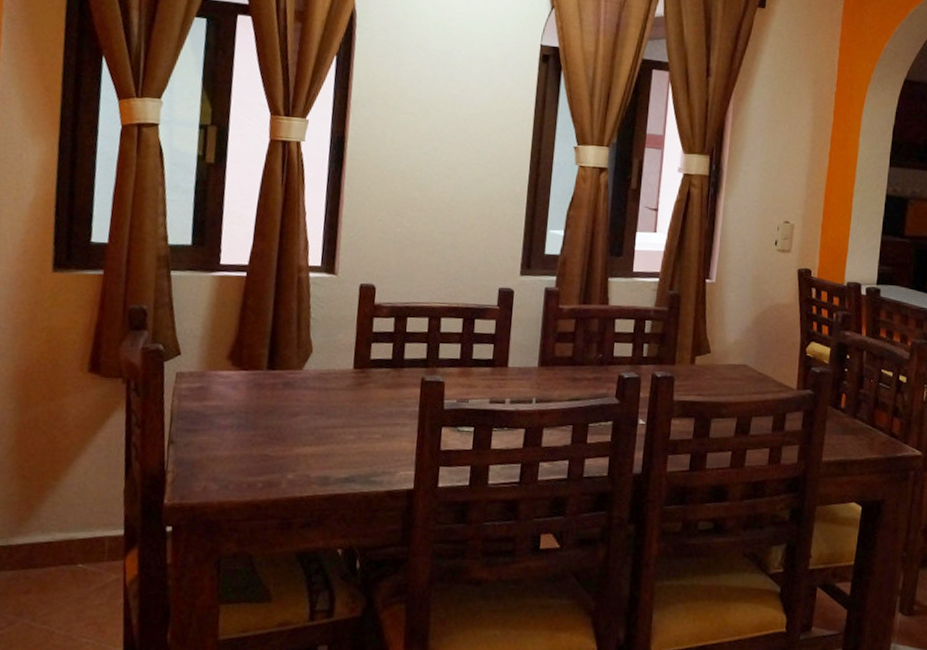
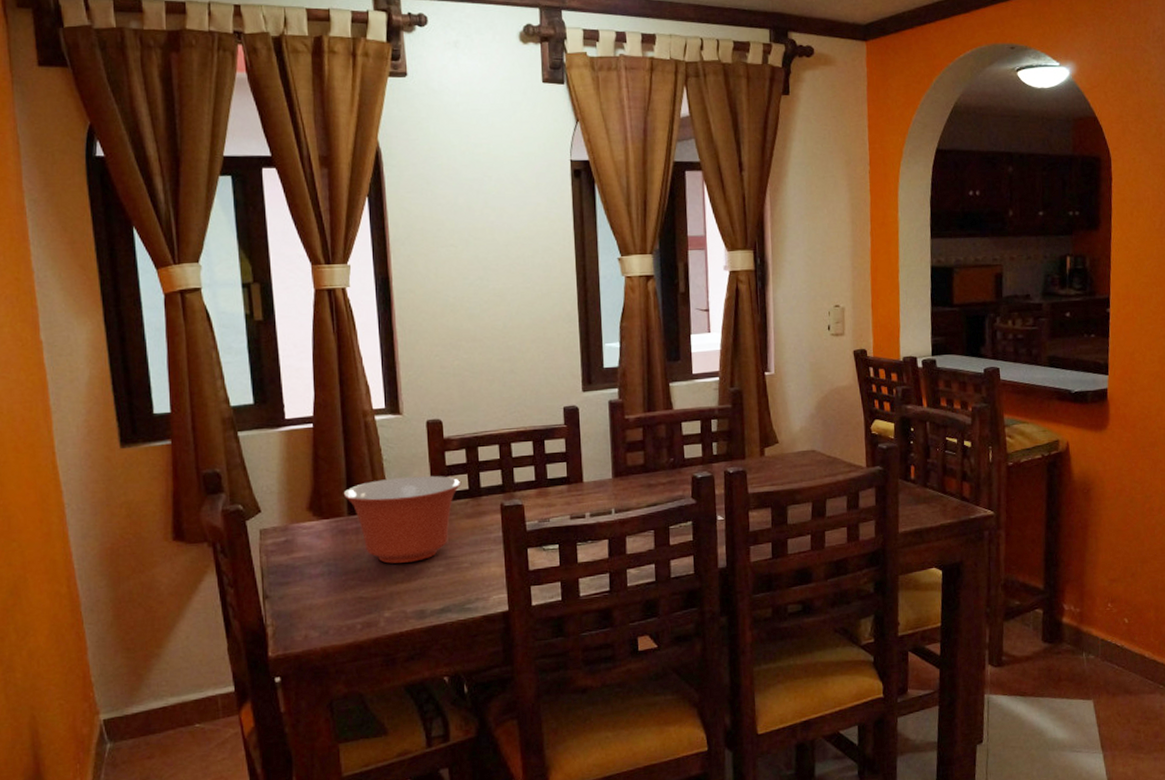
mixing bowl: none [265,337,386,426] -> present [343,475,462,564]

